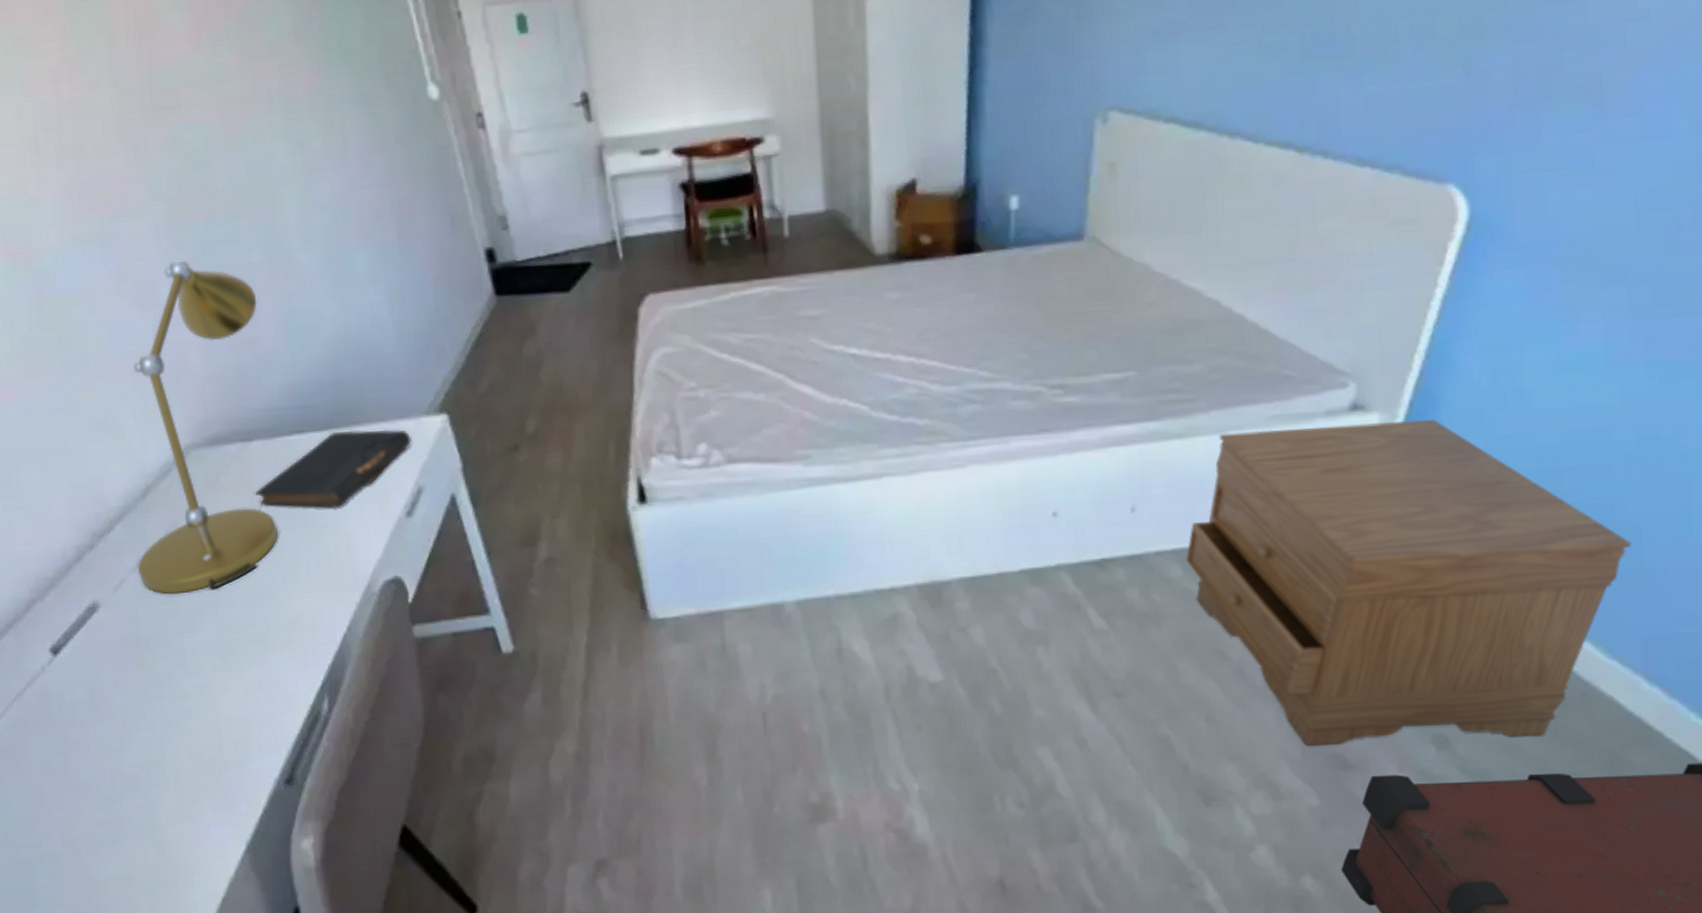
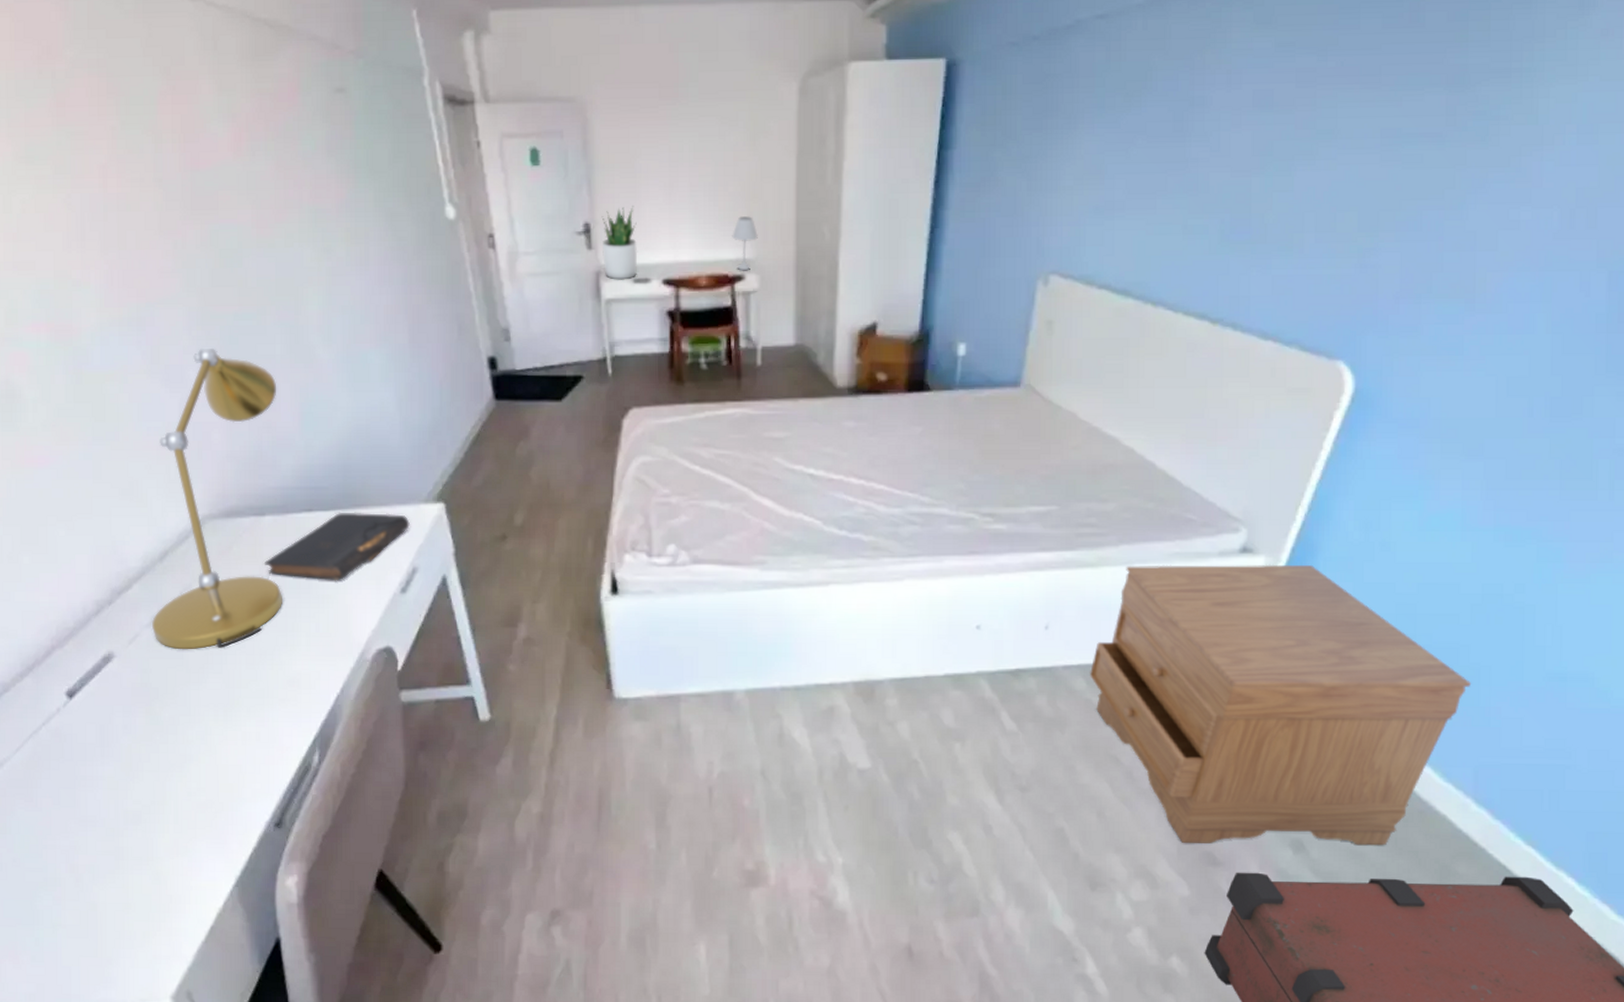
planter: none [600,69,644,153] -> present [601,206,638,280]
table lamp: none [746,71,776,133] -> present [732,216,758,271]

